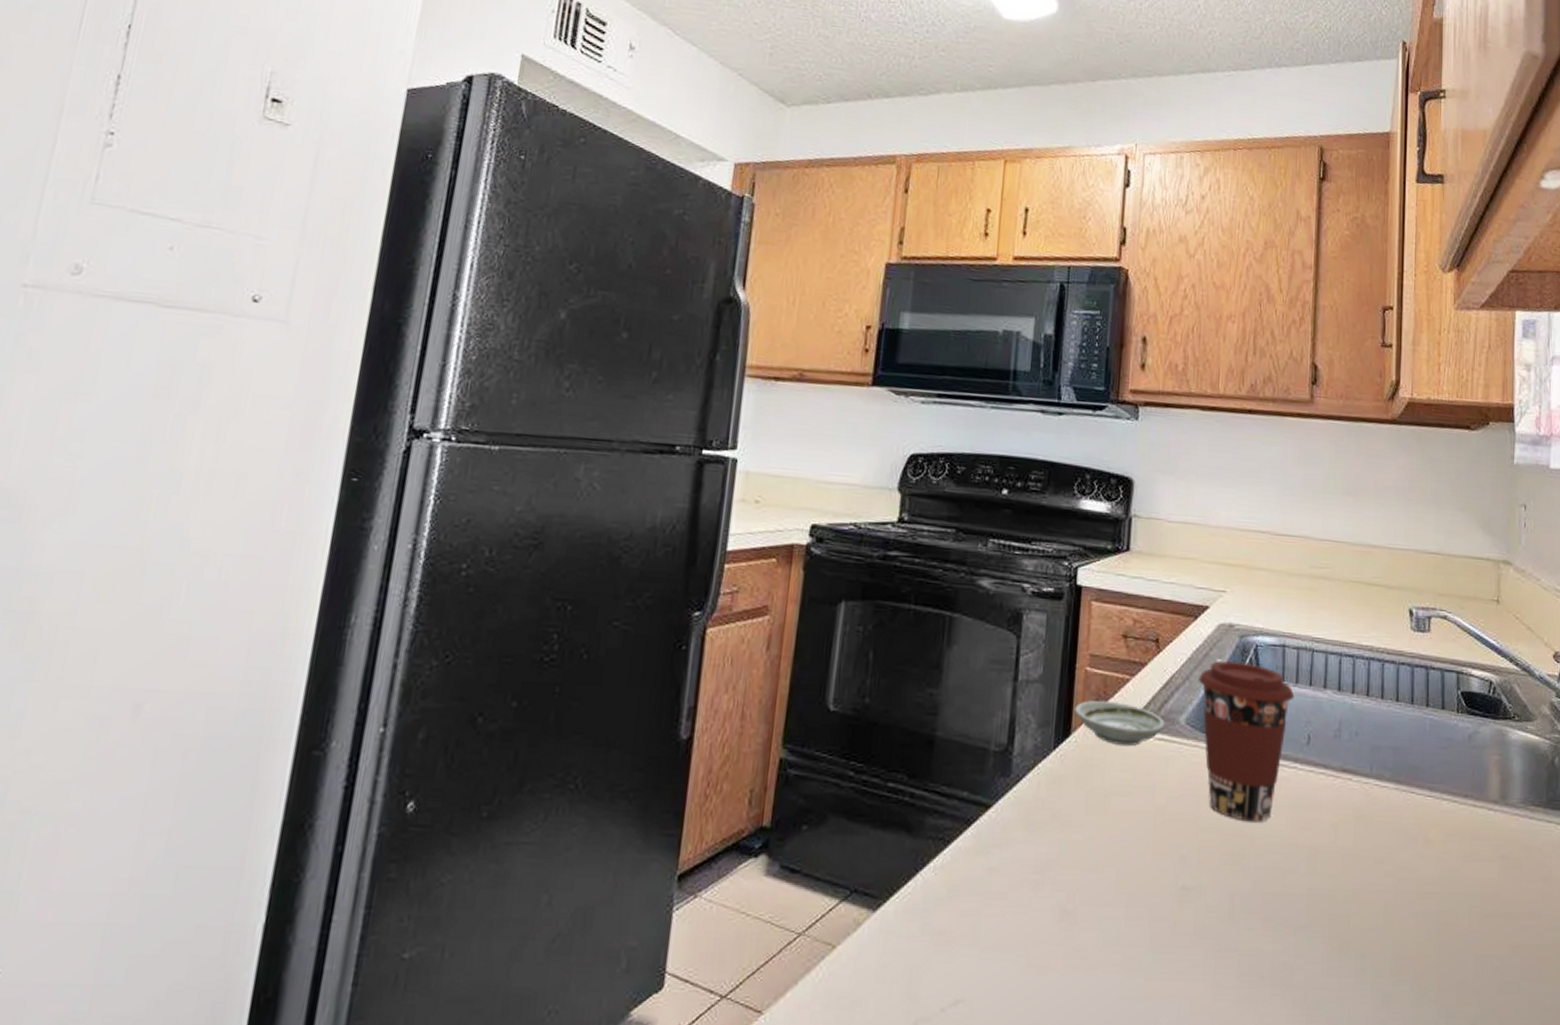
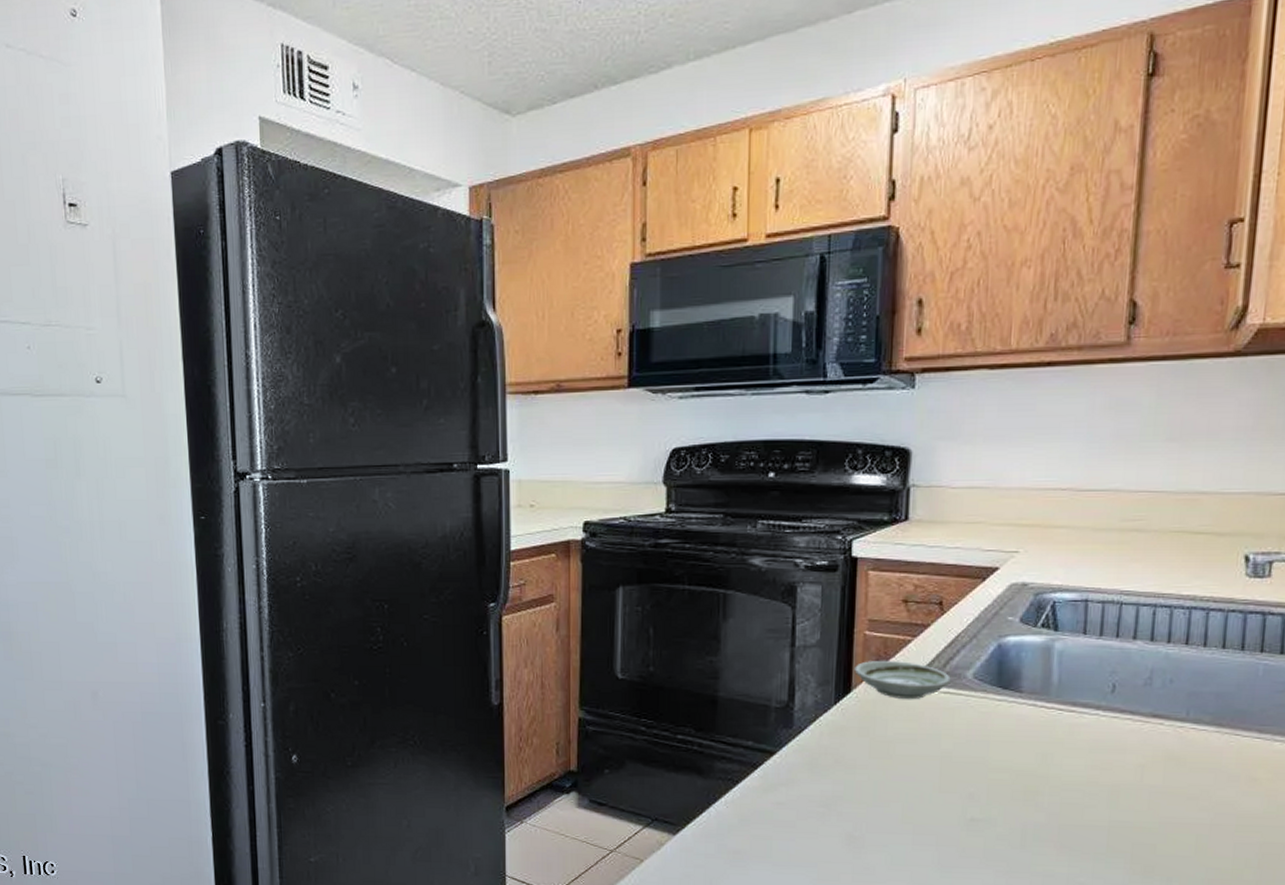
coffee cup: present [1198,661,1295,822] -> none [987,619,1098,764]

